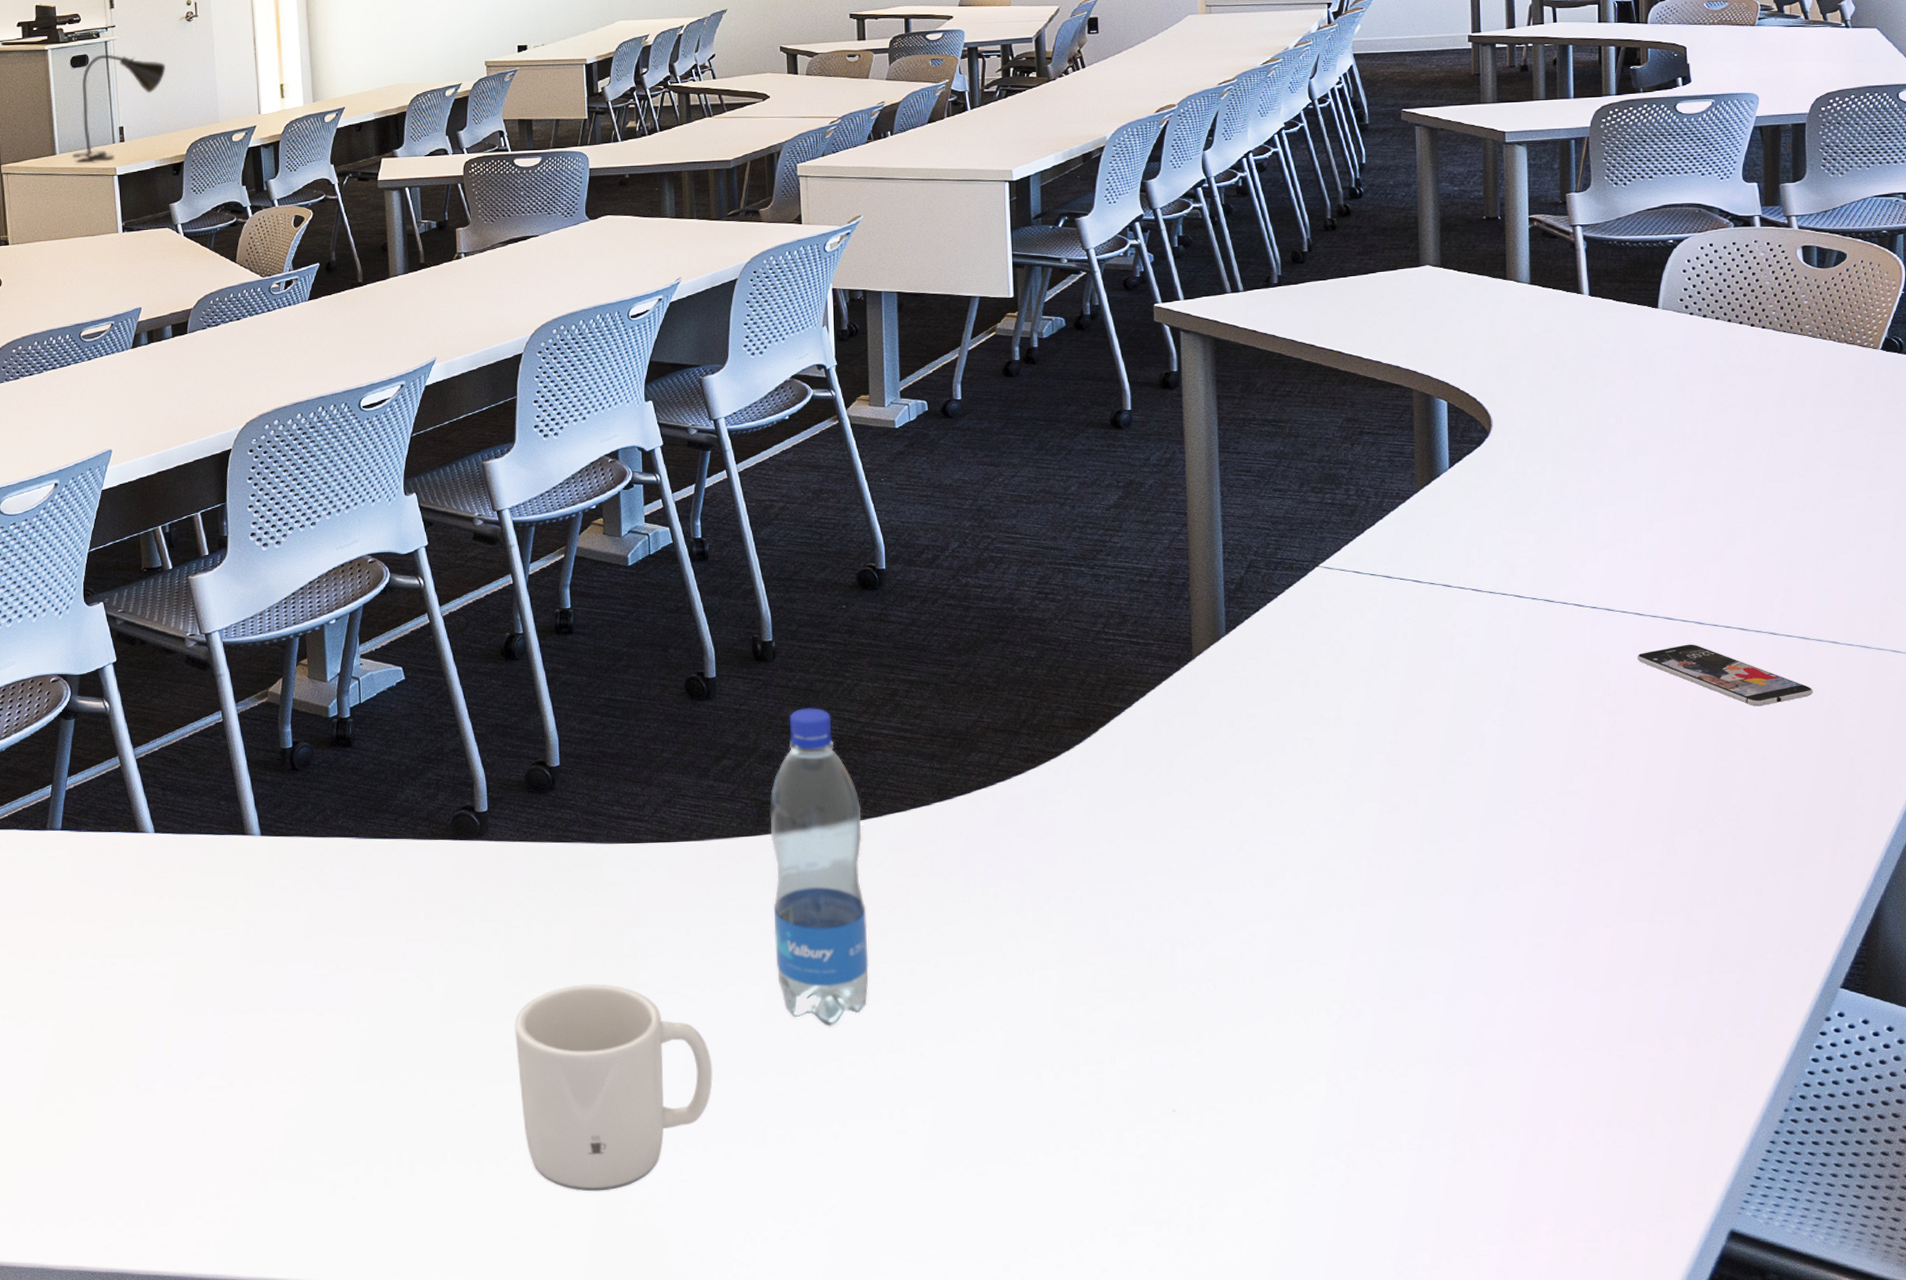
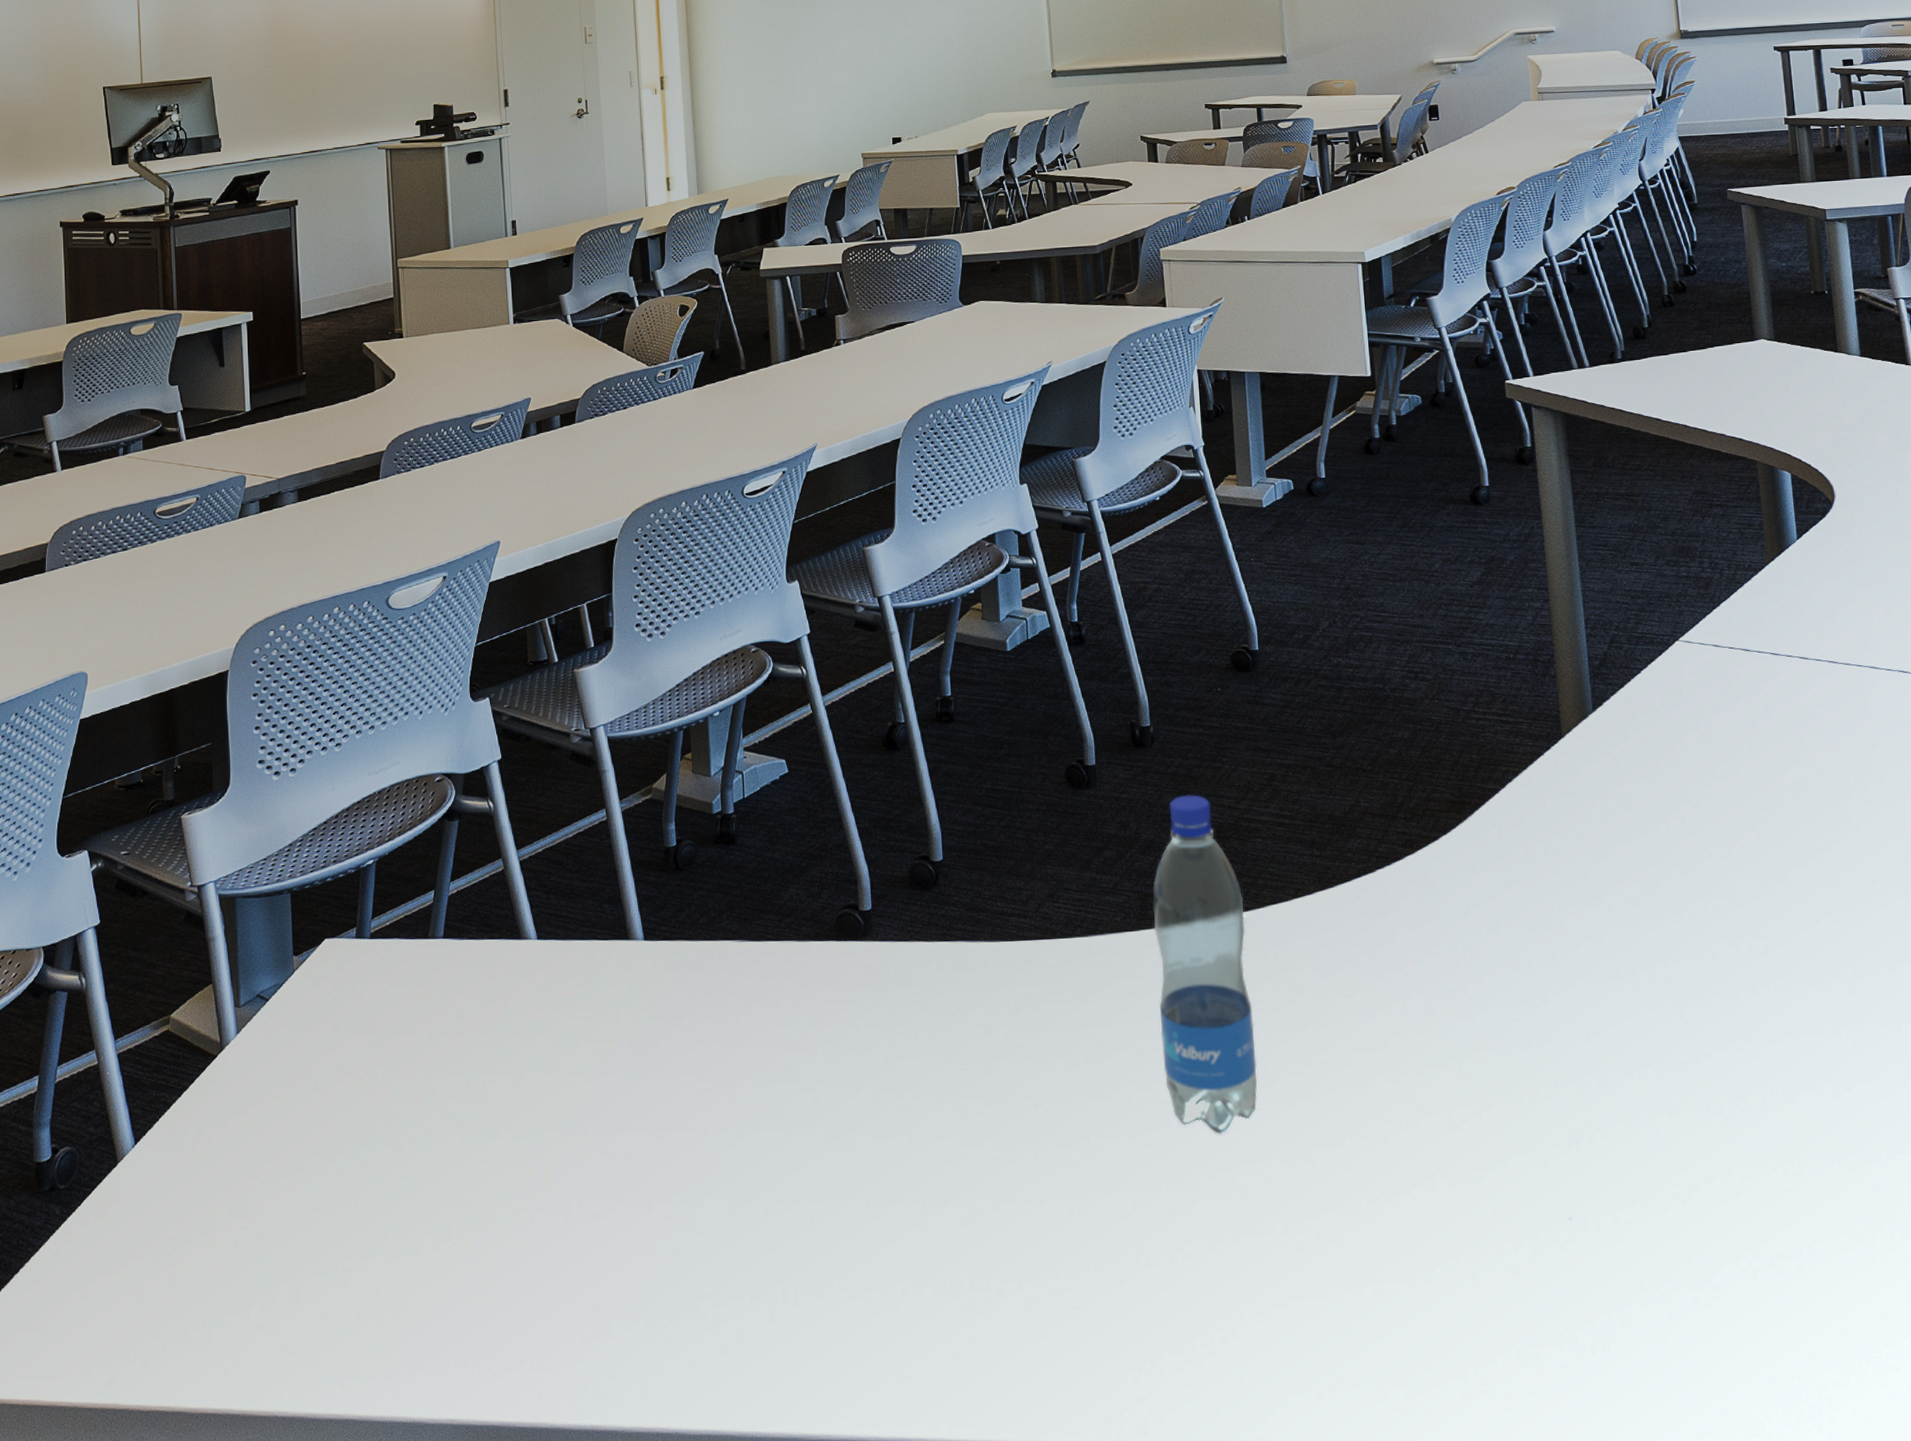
desk lamp: present [71,54,165,165] -> none [465,150,557,258]
mug: present [514,984,713,1192] -> none [901,1093,1103,1322]

